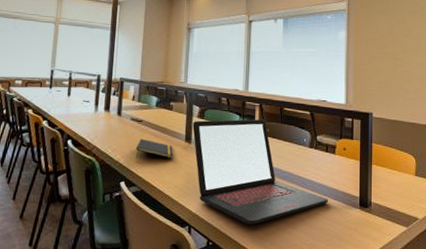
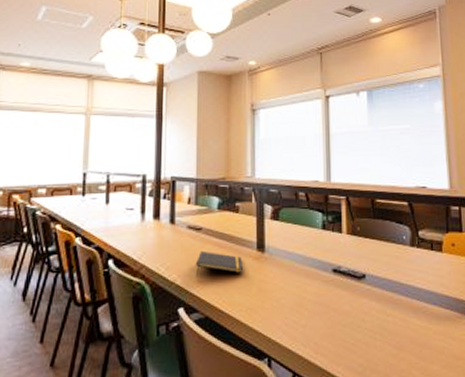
laptop: present [192,119,329,224] -> none [265,216,440,349]

